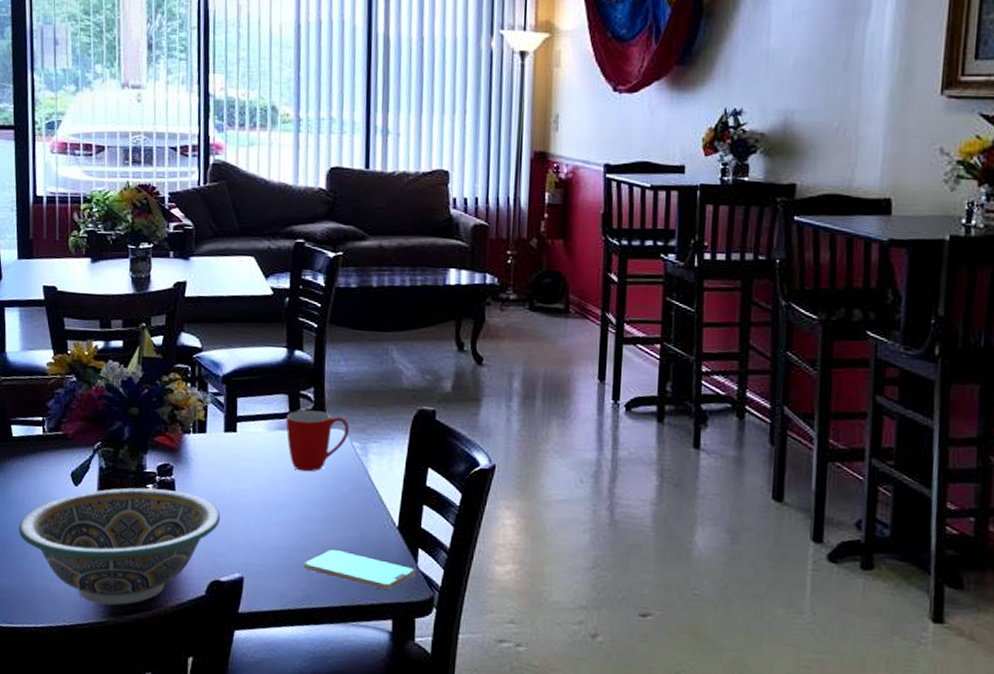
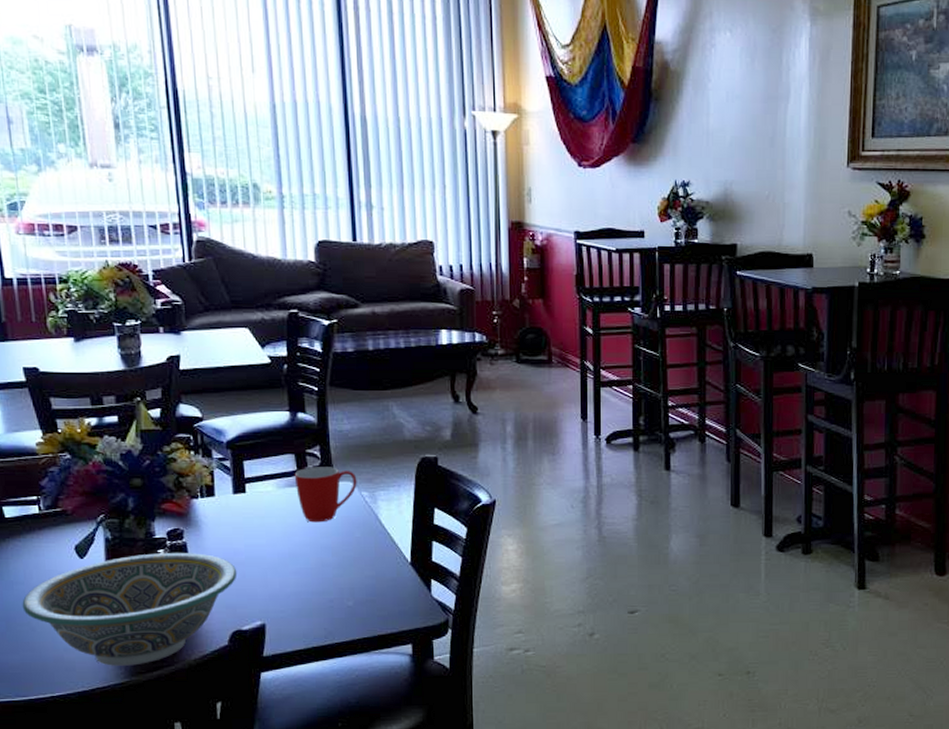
smartphone: present [303,548,415,591] -> none [323,589,430,619]

